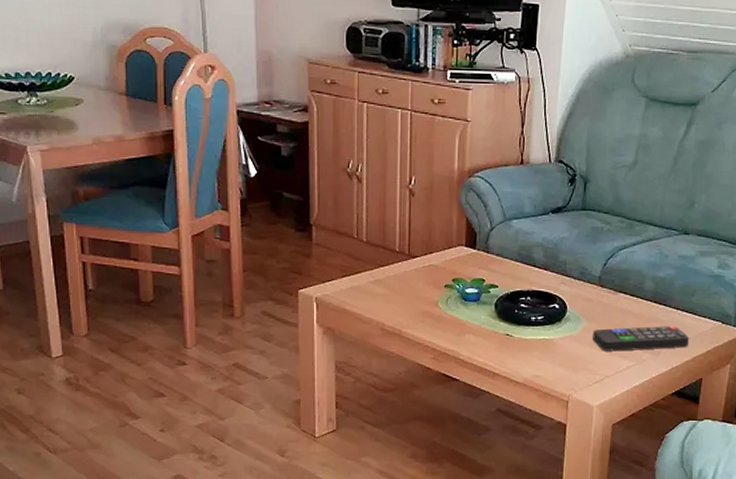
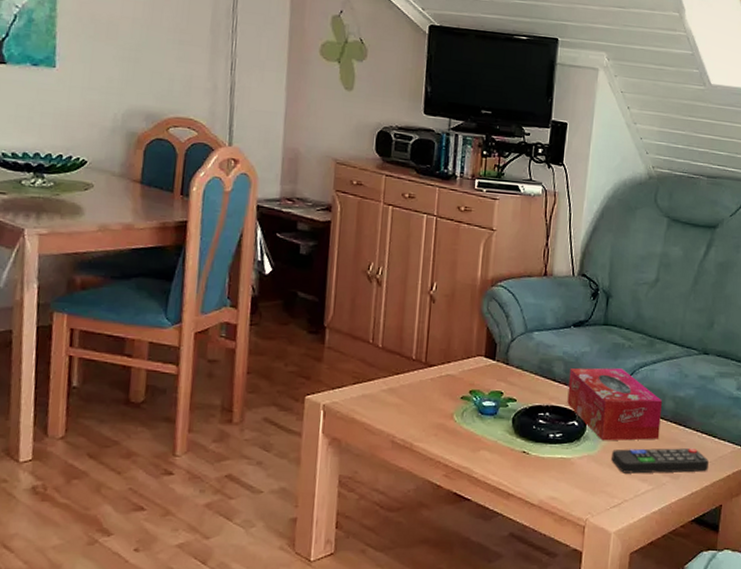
tissue box: none [548,252,643,322] -> present [567,367,663,441]

